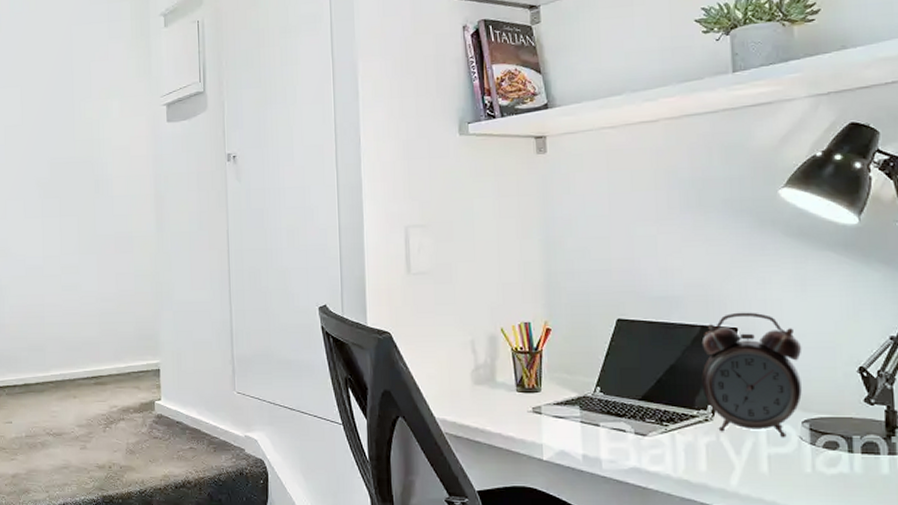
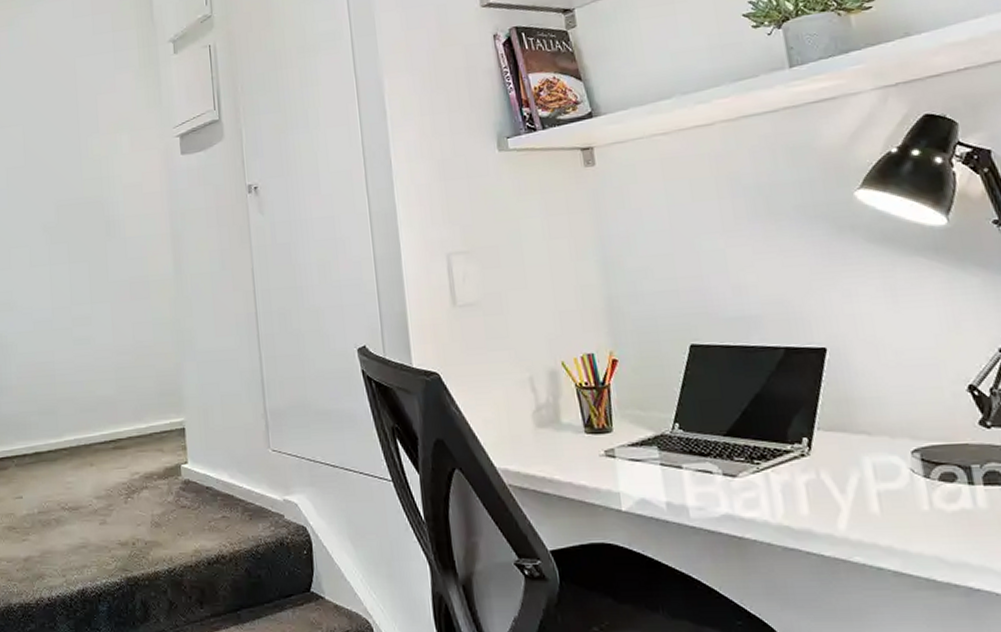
alarm clock: present [701,312,803,438] -> none [787,329,908,472]

